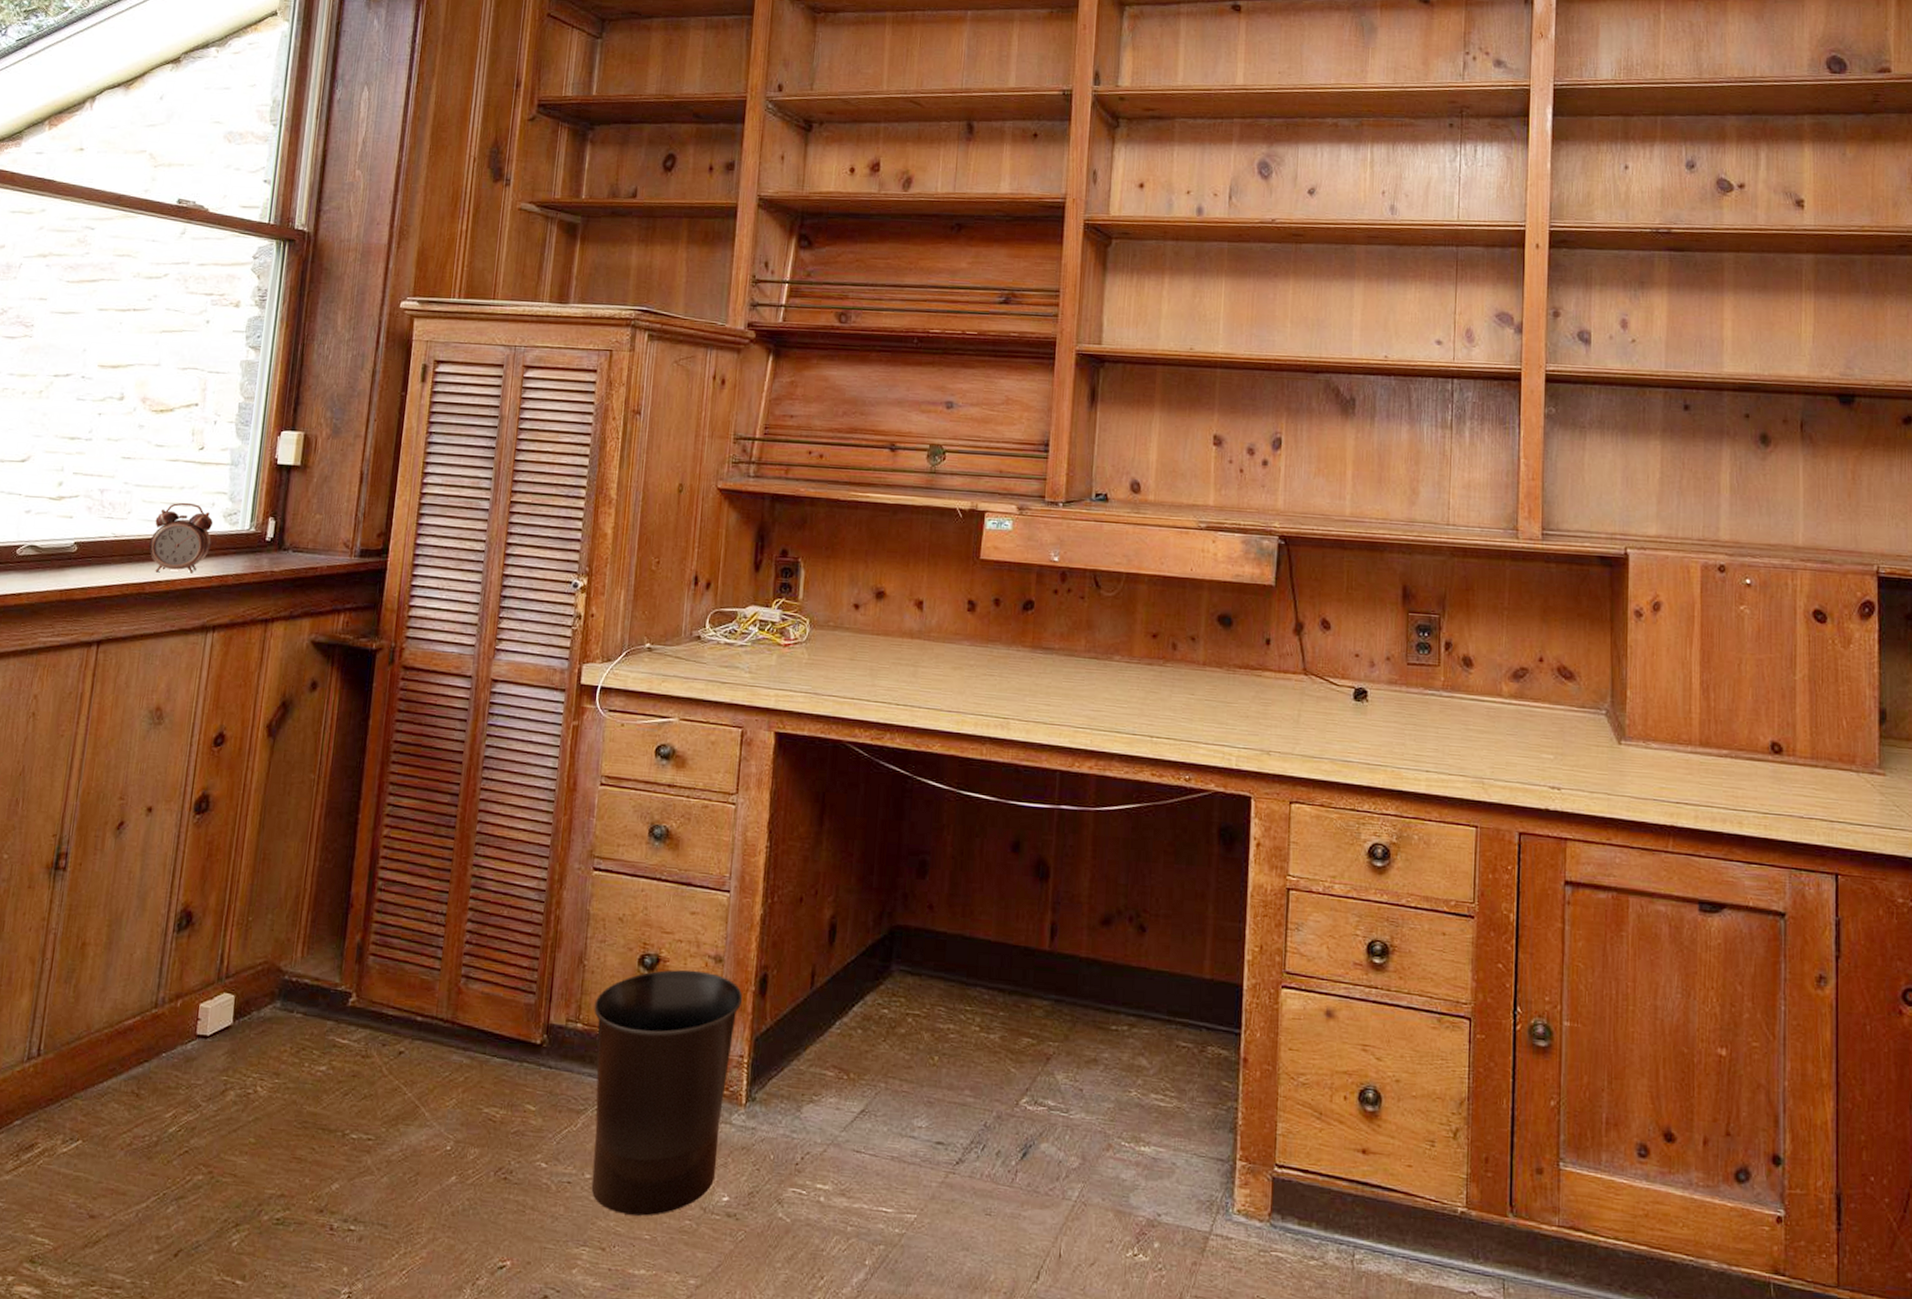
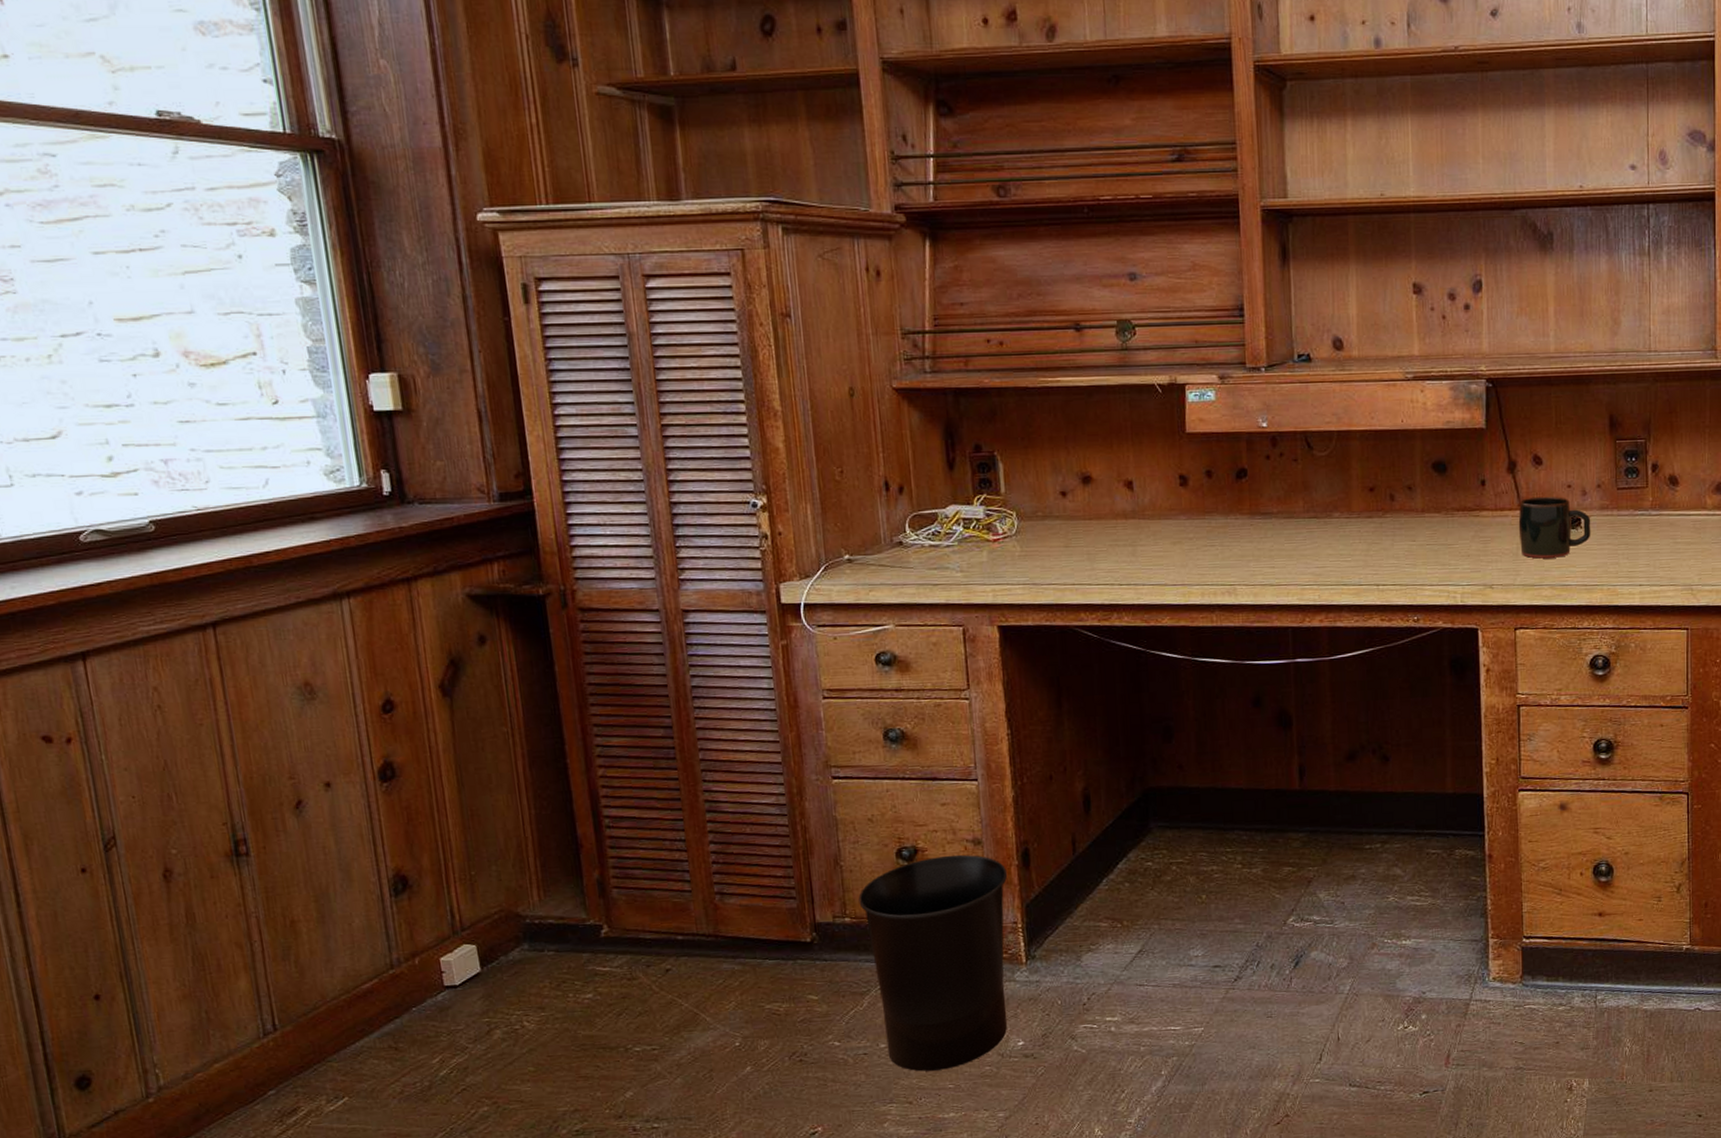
alarm clock: present [149,502,214,574] -> none [242,463,319,543]
mug: none [1301,662,1378,731] -> present [1518,496,1591,559]

